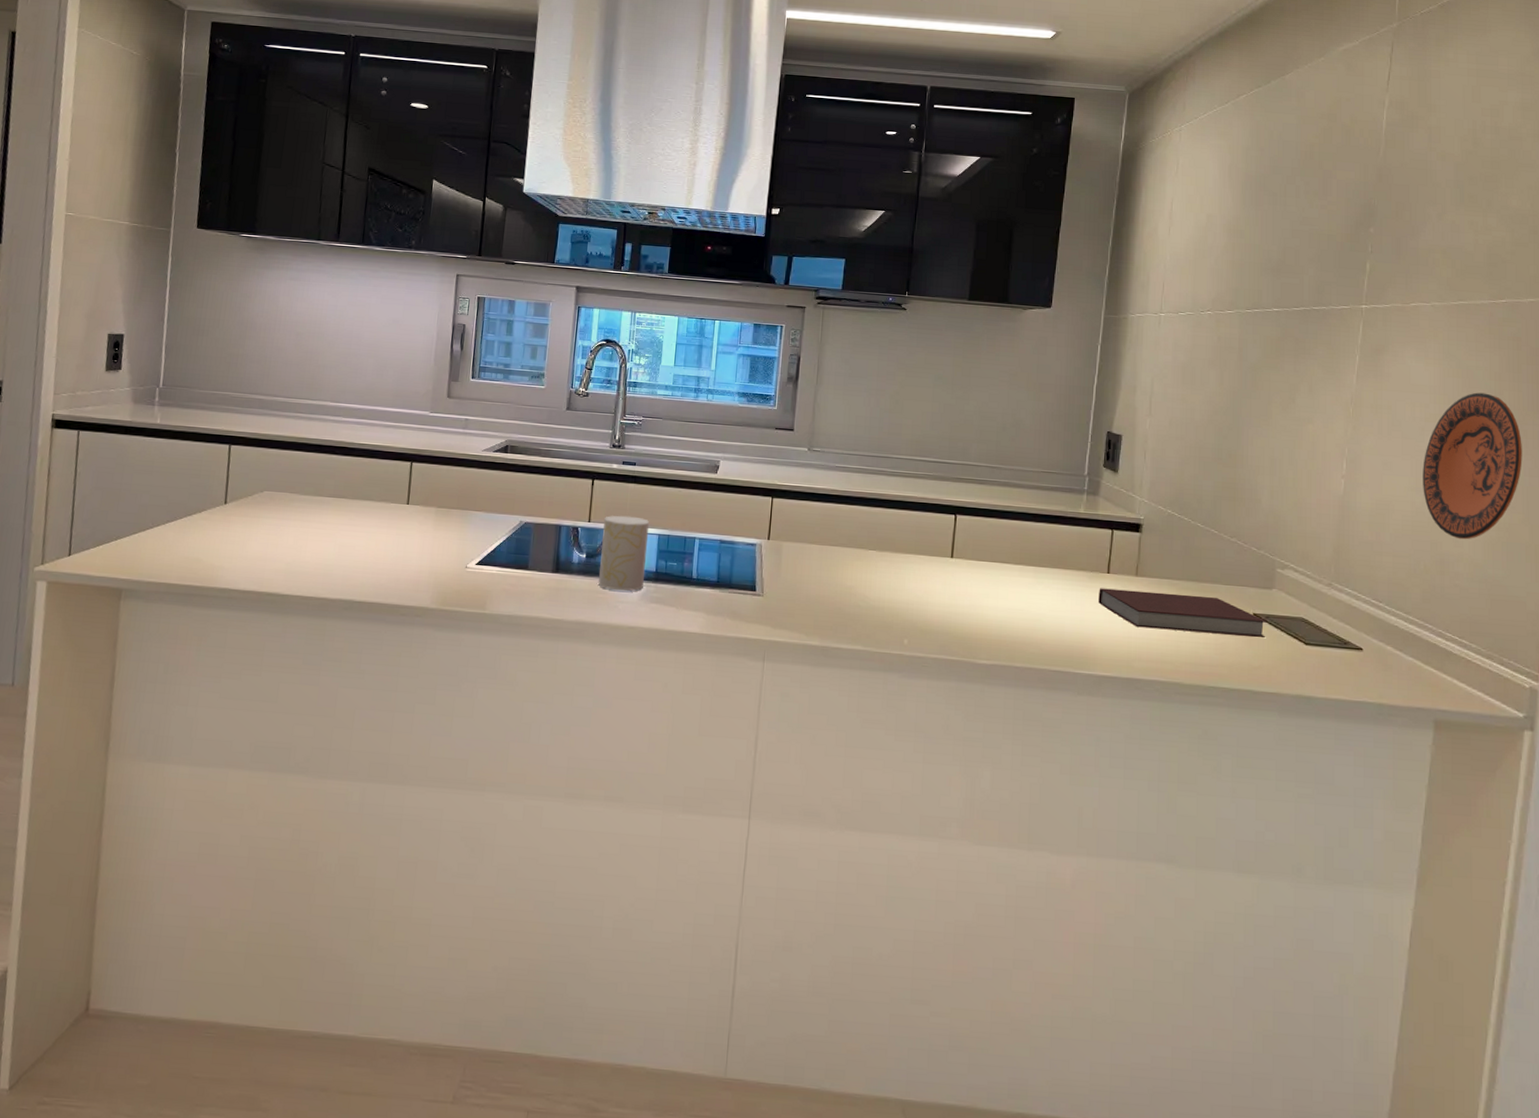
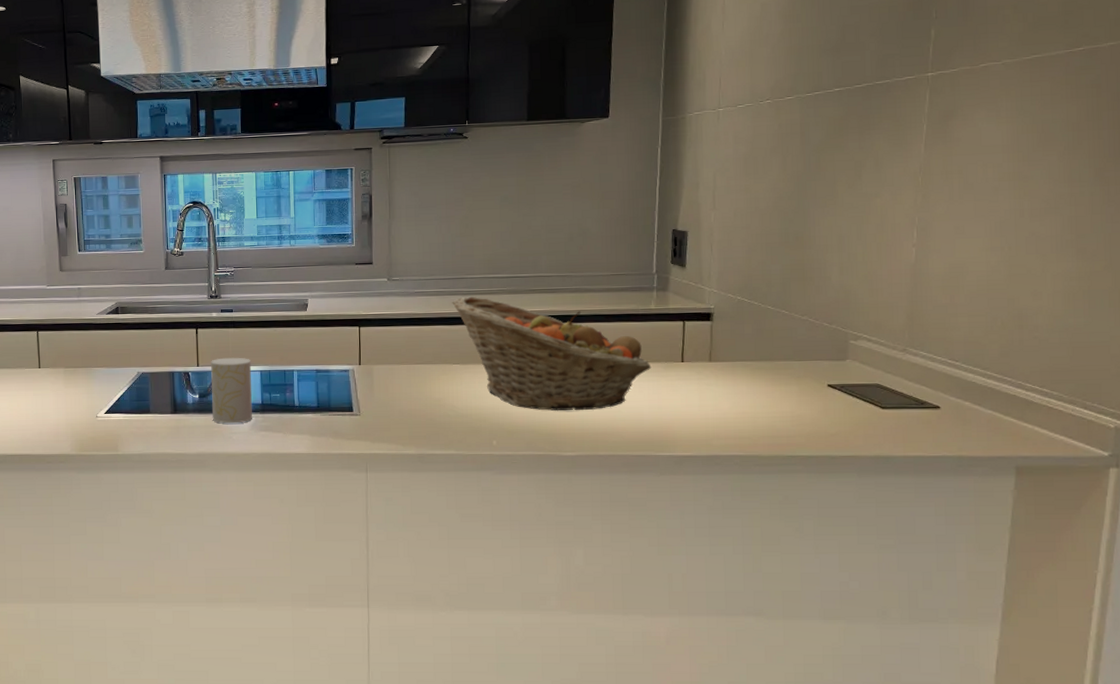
fruit basket: none [874,477,1076,616] -> present [452,296,652,411]
notebook: present [1098,588,1266,637] -> none [674,373,841,409]
decorative plate: present [1423,392,1523,540] -> none [997,145,1104,293]

